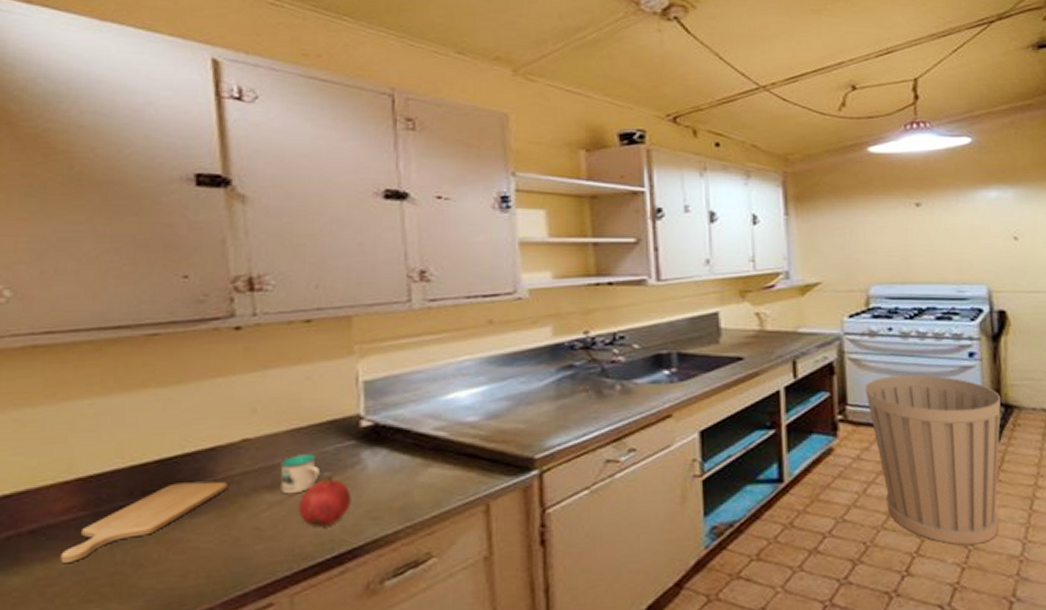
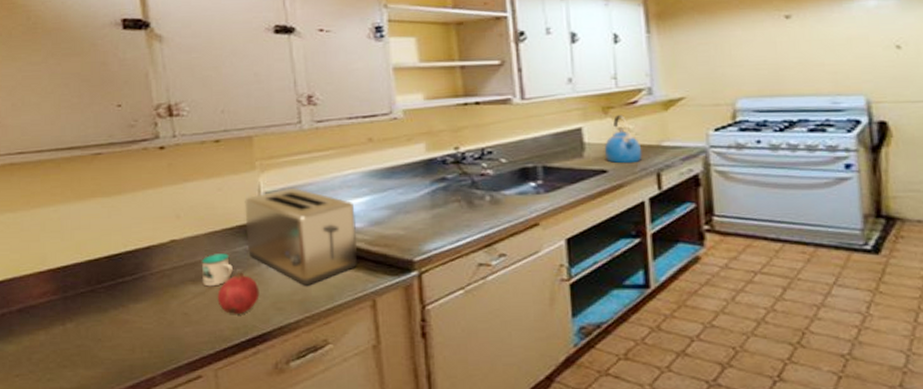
chopping board: present [60,481,229,564] -> none [41,274,162,337]
toaster: none [337,375,471,490] -> present [245,187,358,286]
kettle: none [740,300,779,351] -> present [604,115,642,164]
trash can: present [864,375,1001,545] -> none [732,187,882,354]

